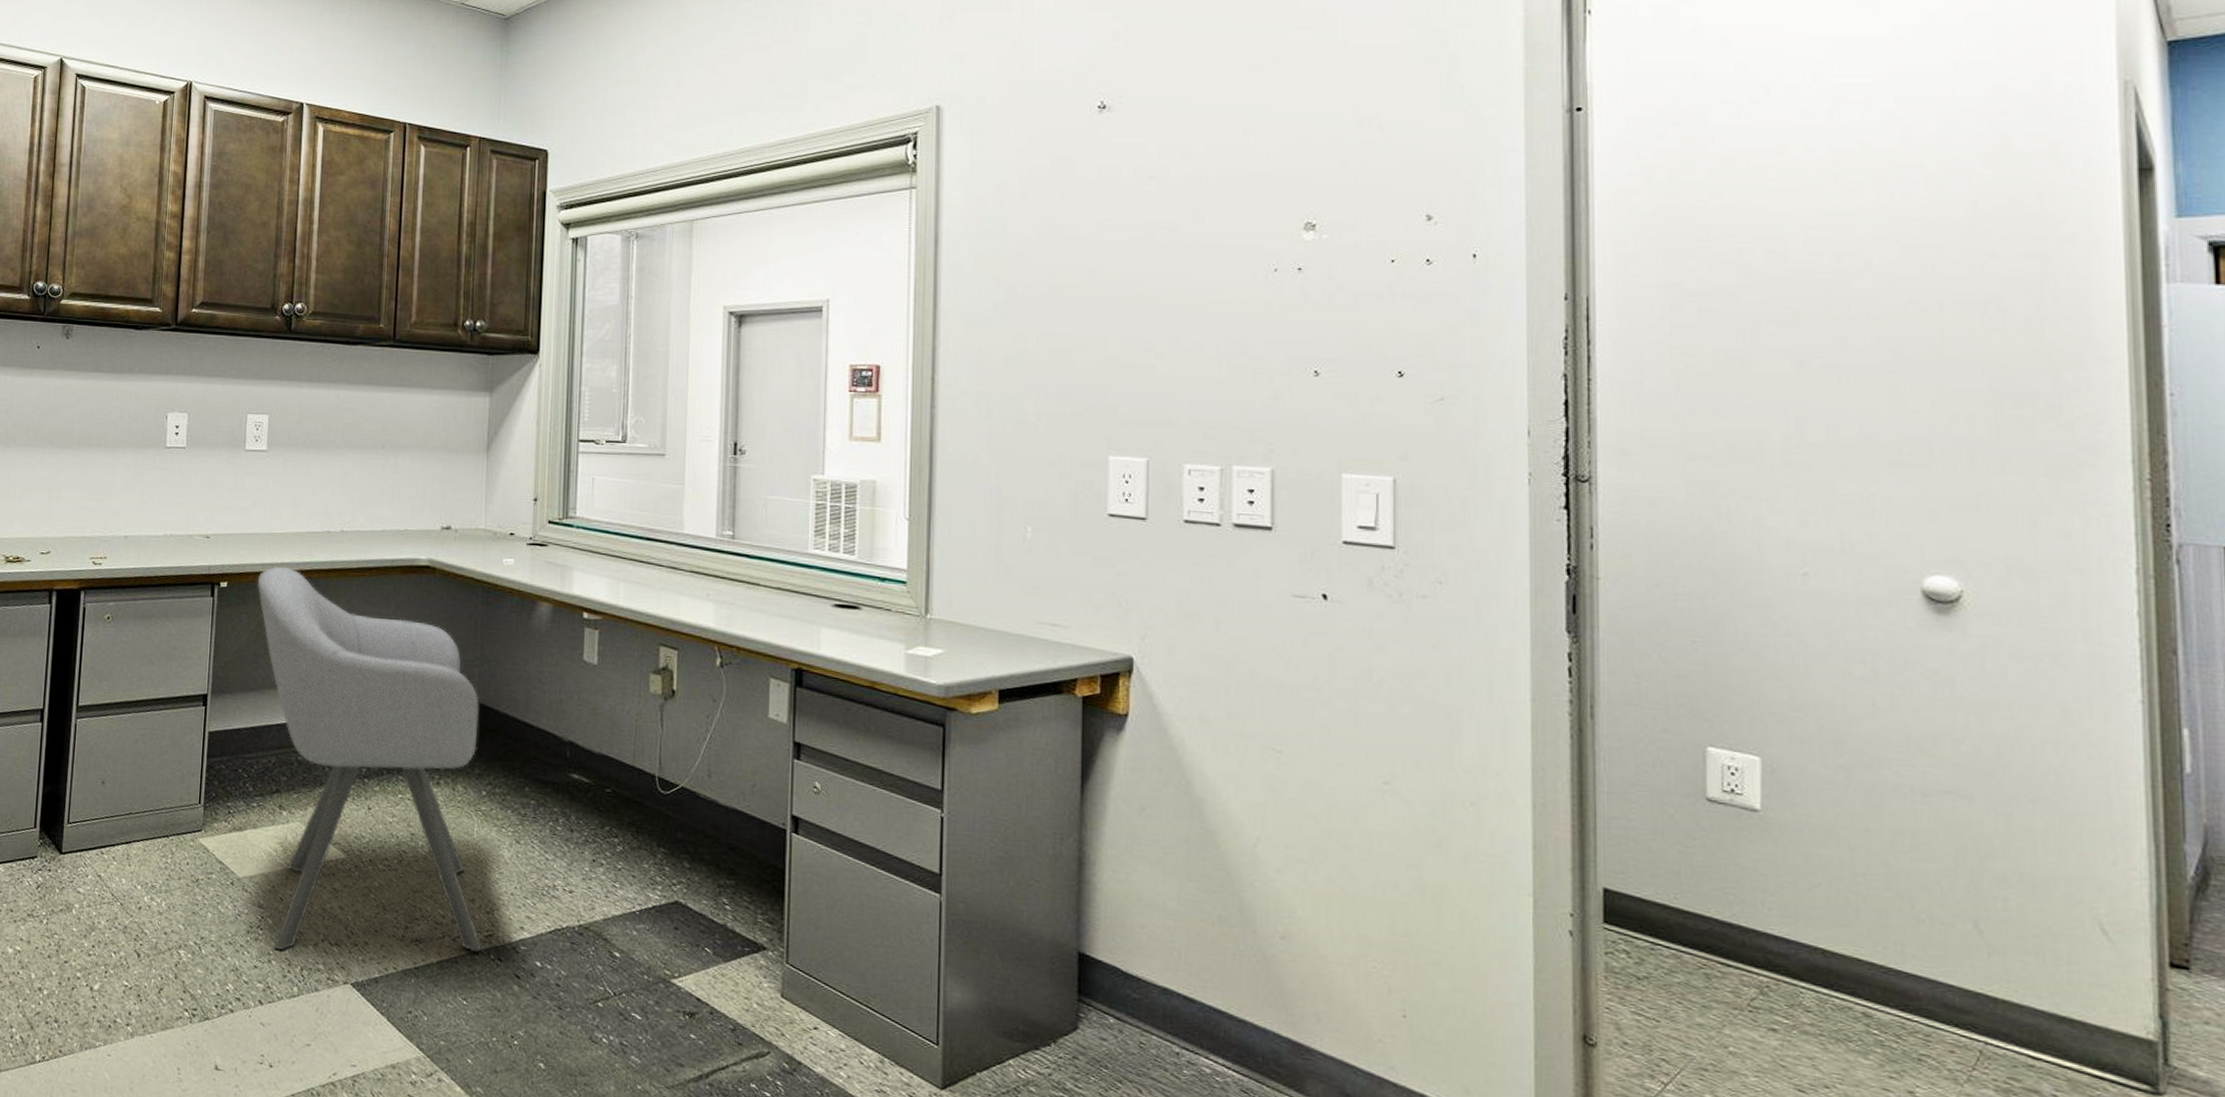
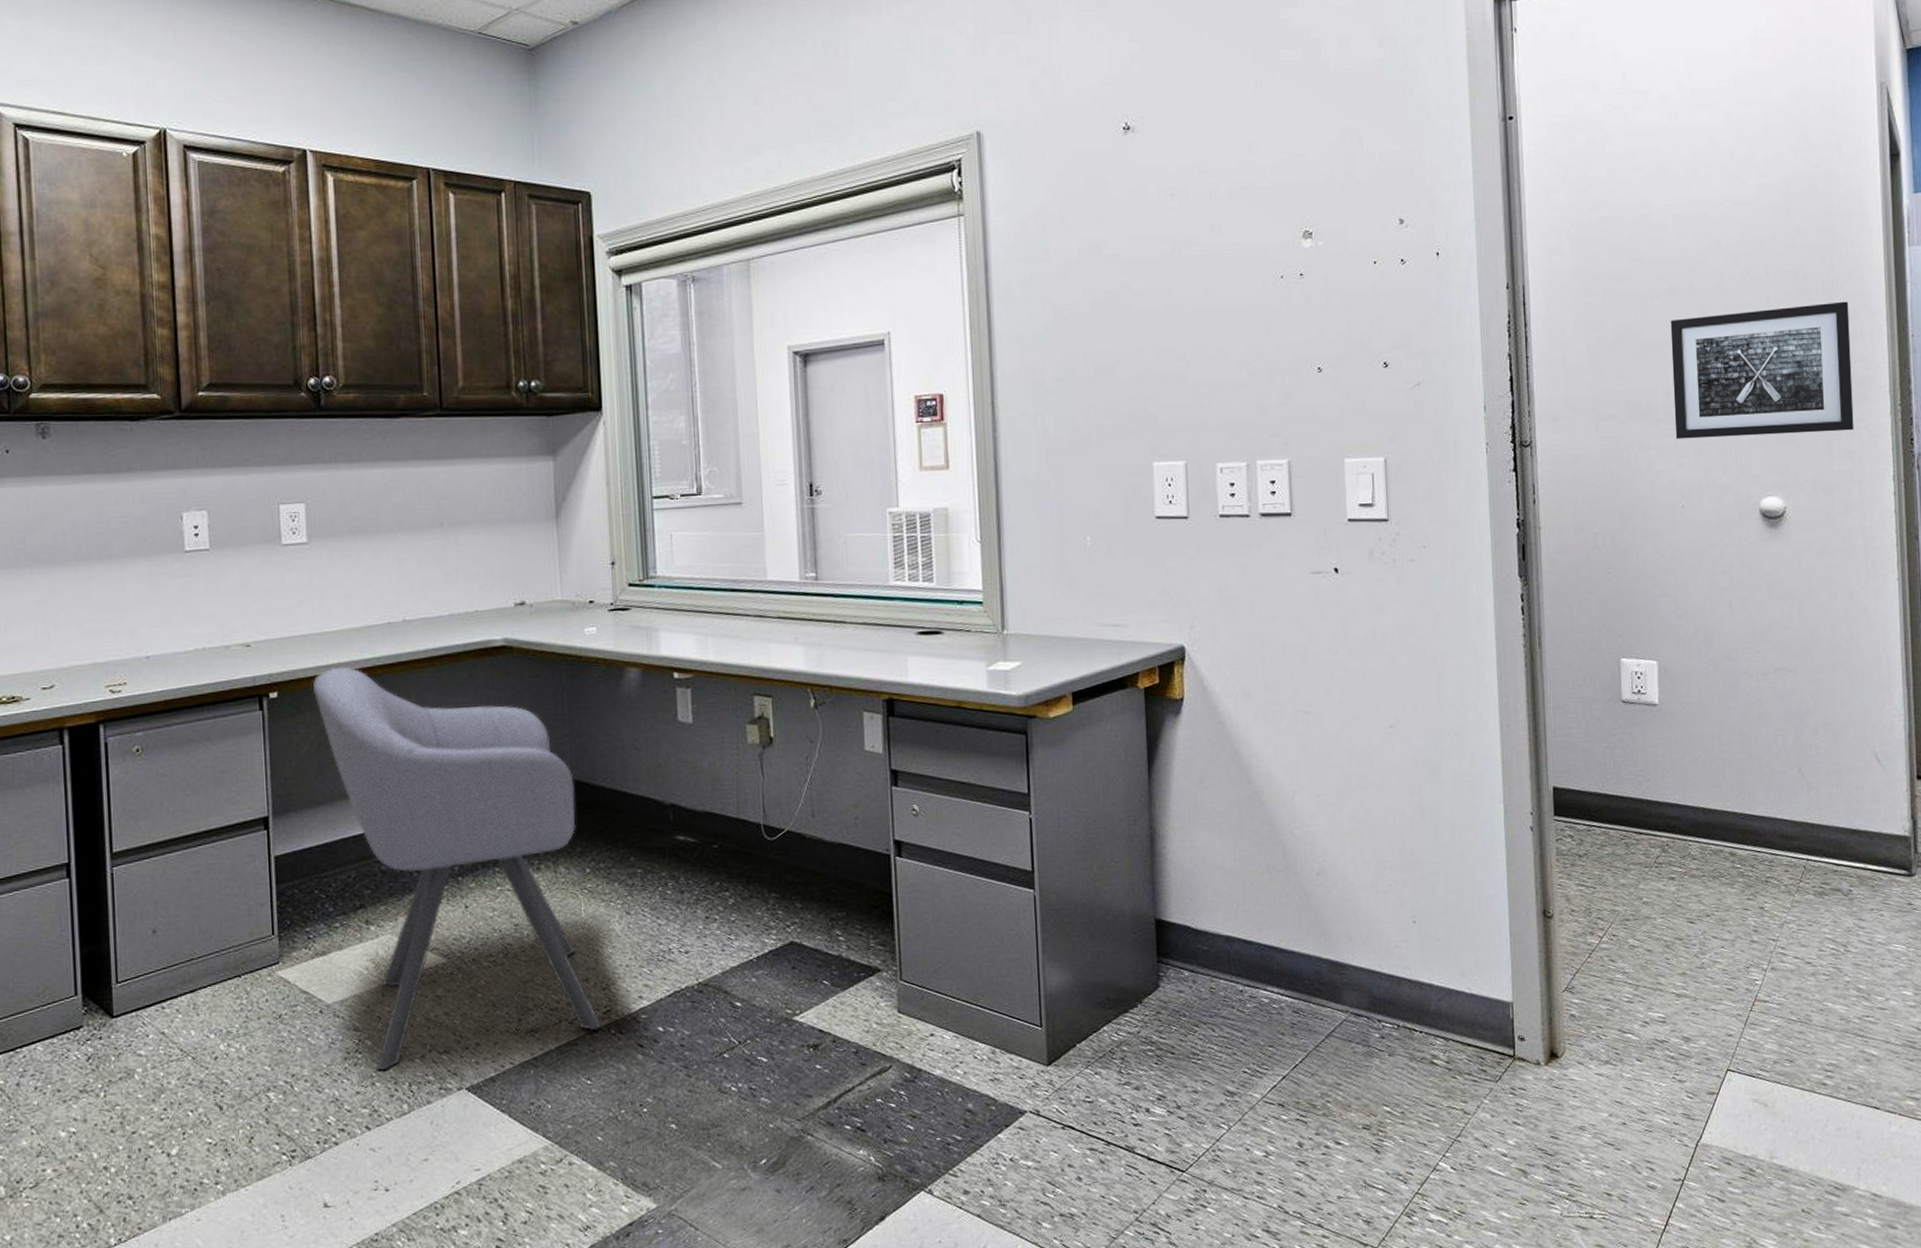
wall art: none [1794,344,2074,506] -> present [1670,301,1854,439]

